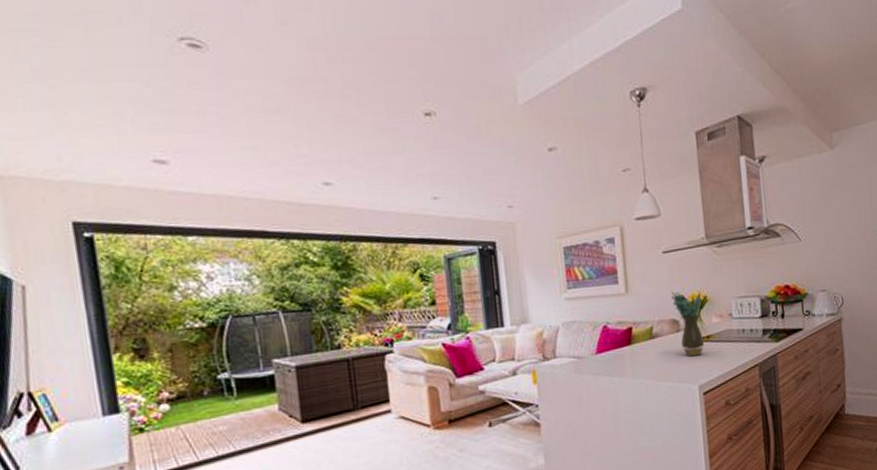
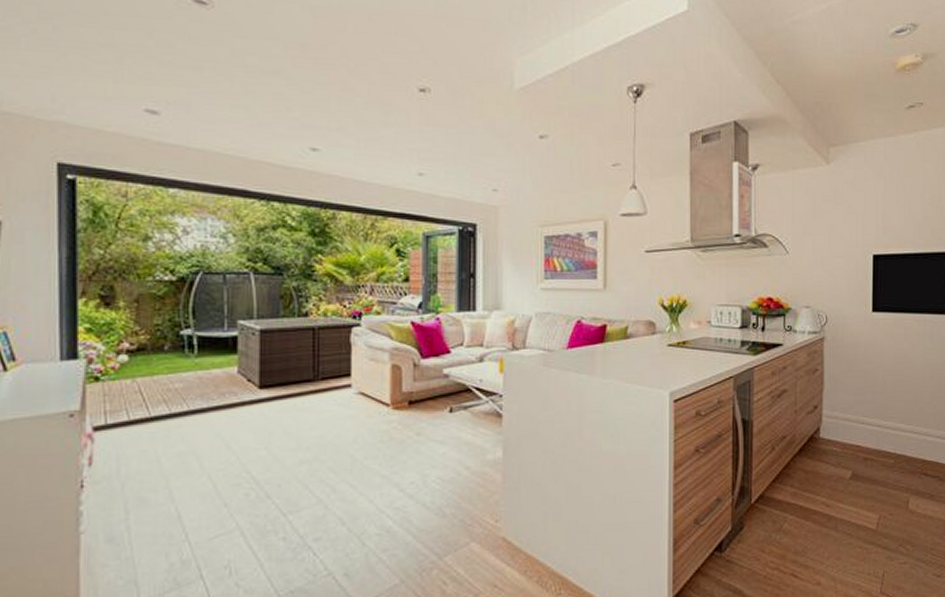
vase: present [671,291,705,357] -> none [651,292,680,361]

